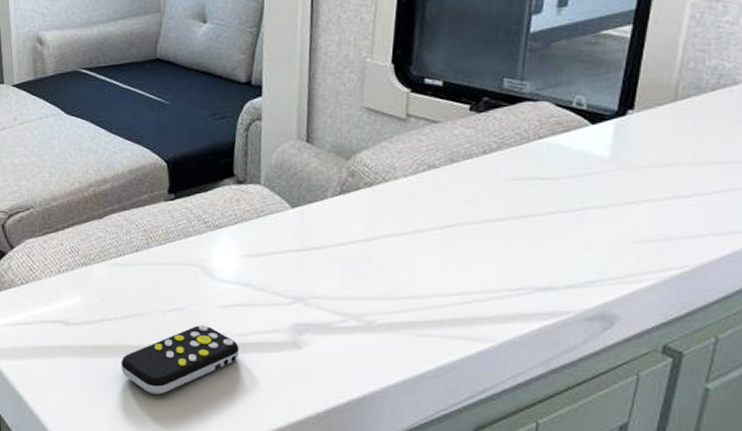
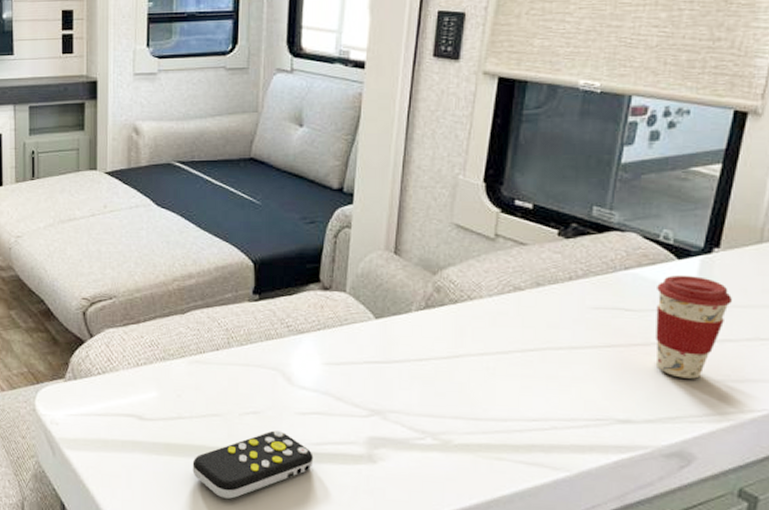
coffee cup: none [572,139,648,242] -> present [655,274,732,379]

